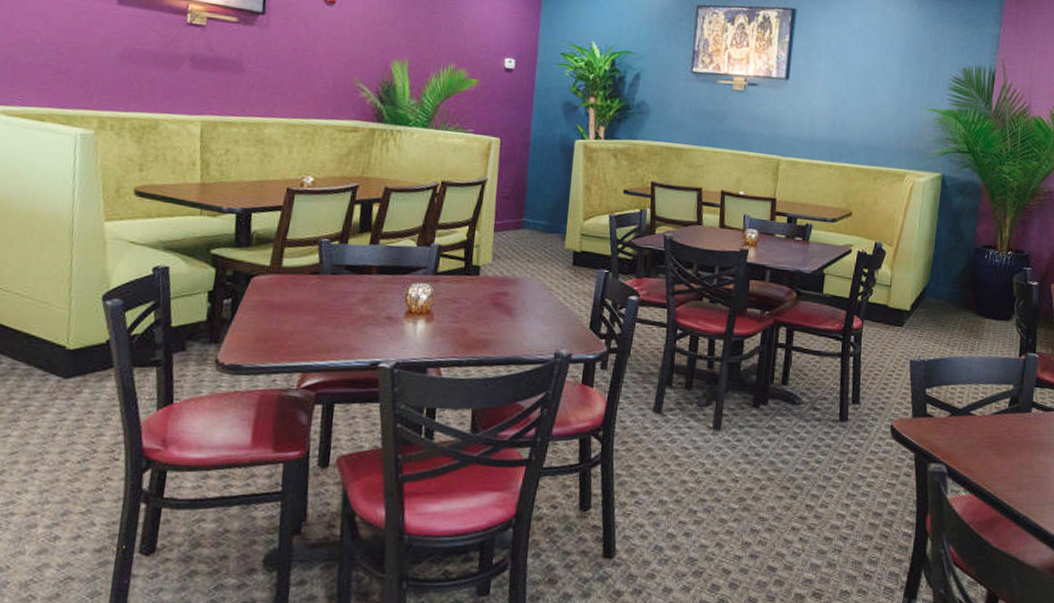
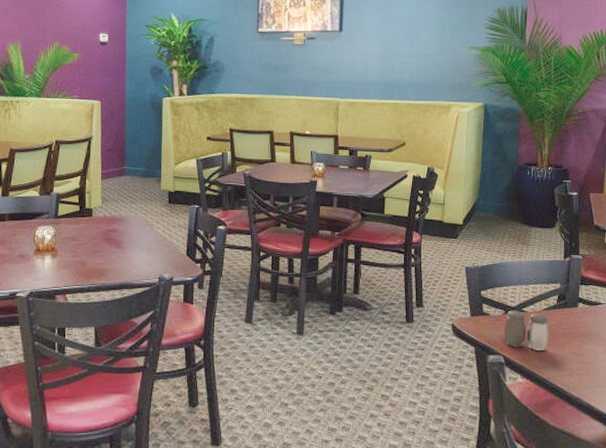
salt and pepper shaker: none [948,412,998,460] -> present [504,310,549,350]

